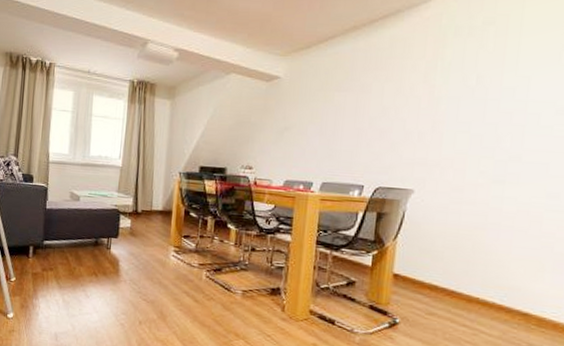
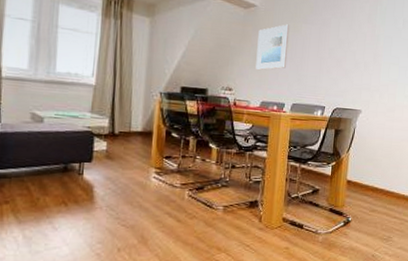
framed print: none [278,94,320,147] -> present [255,24,290,71]

